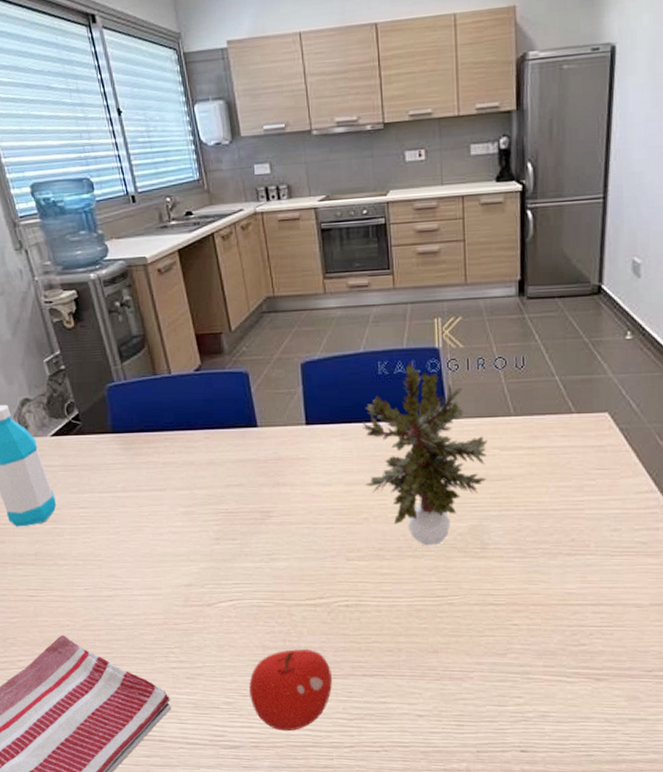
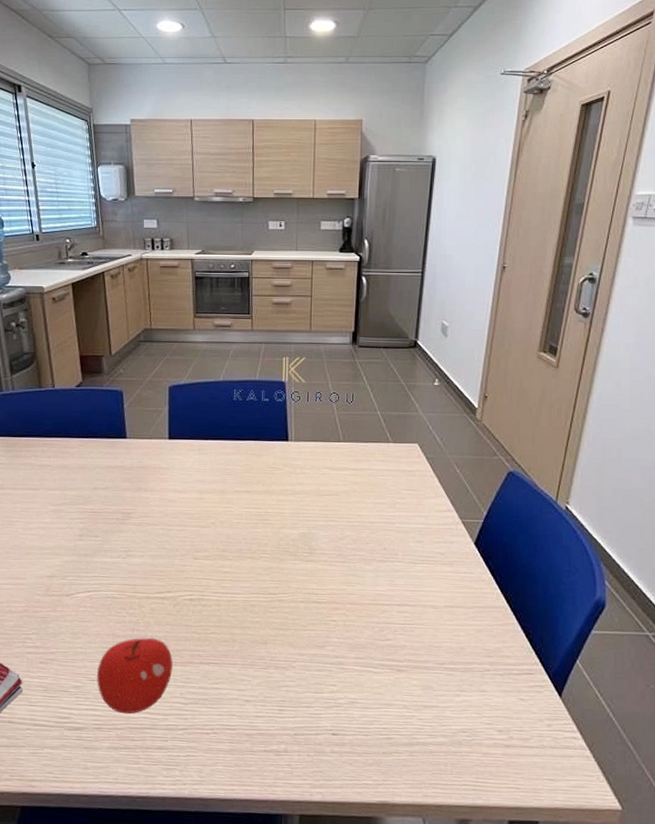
potted plant: present [363,362,488,546] -> none [215,391,320,549]

